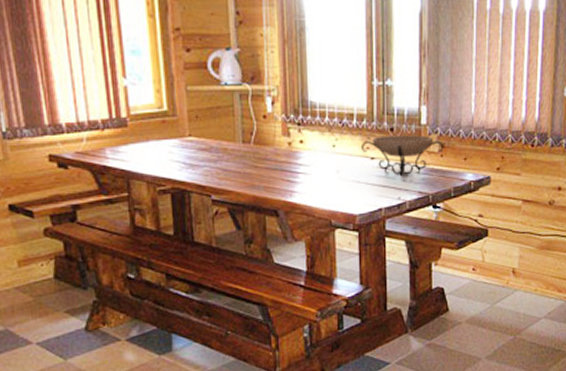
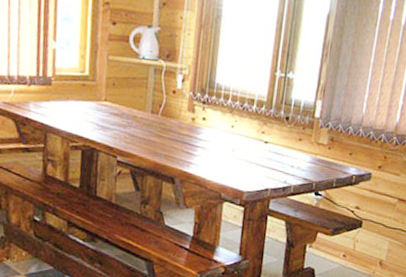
decorative bowl: present [362,135,444,177] -> none [257,123,333,163]

